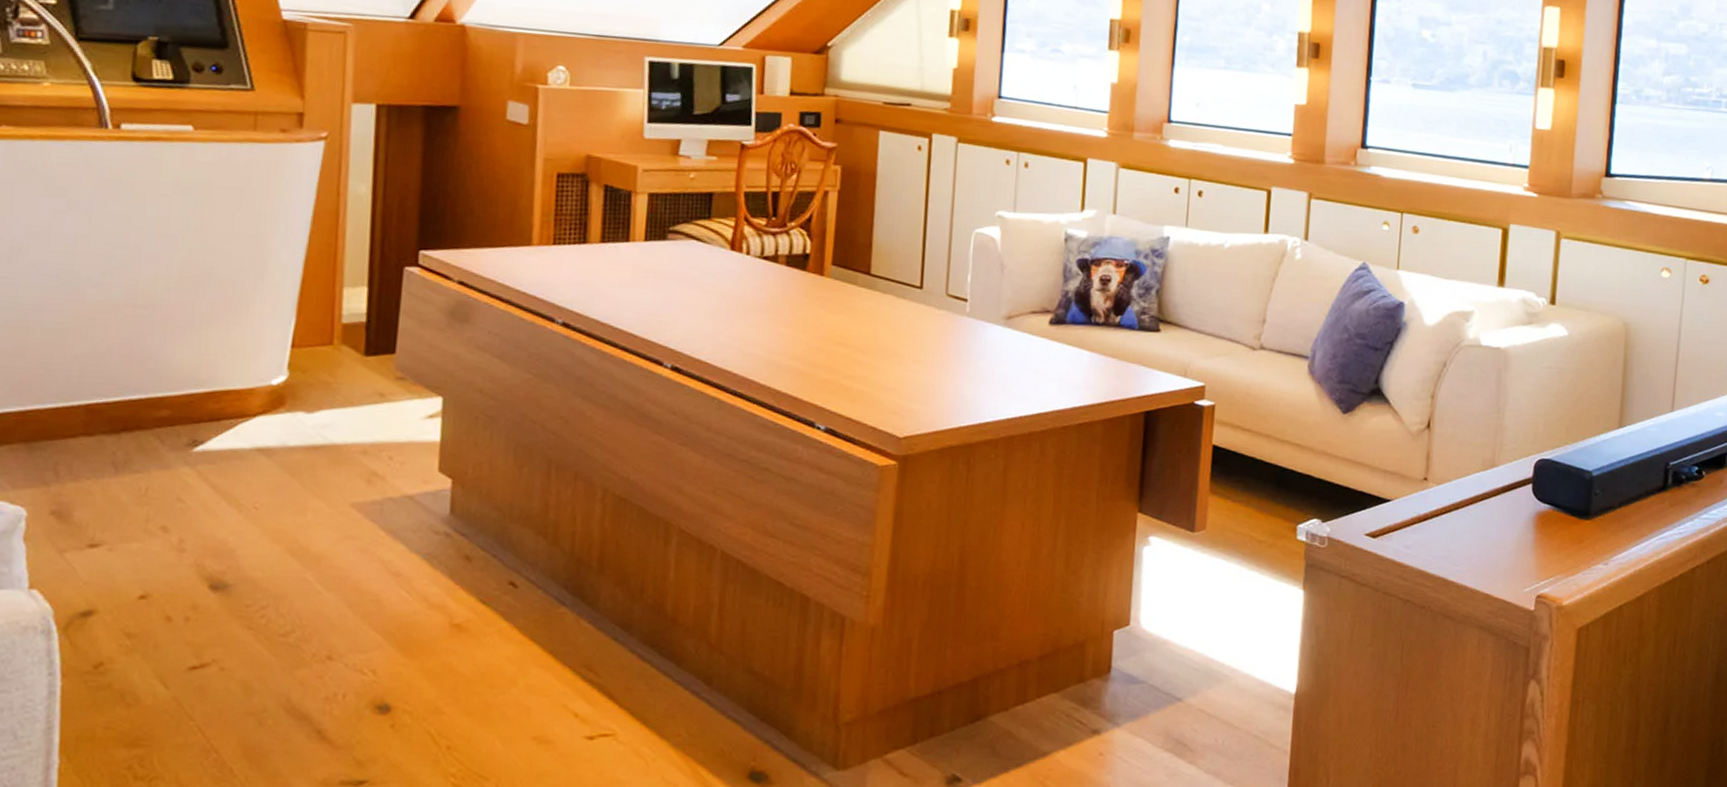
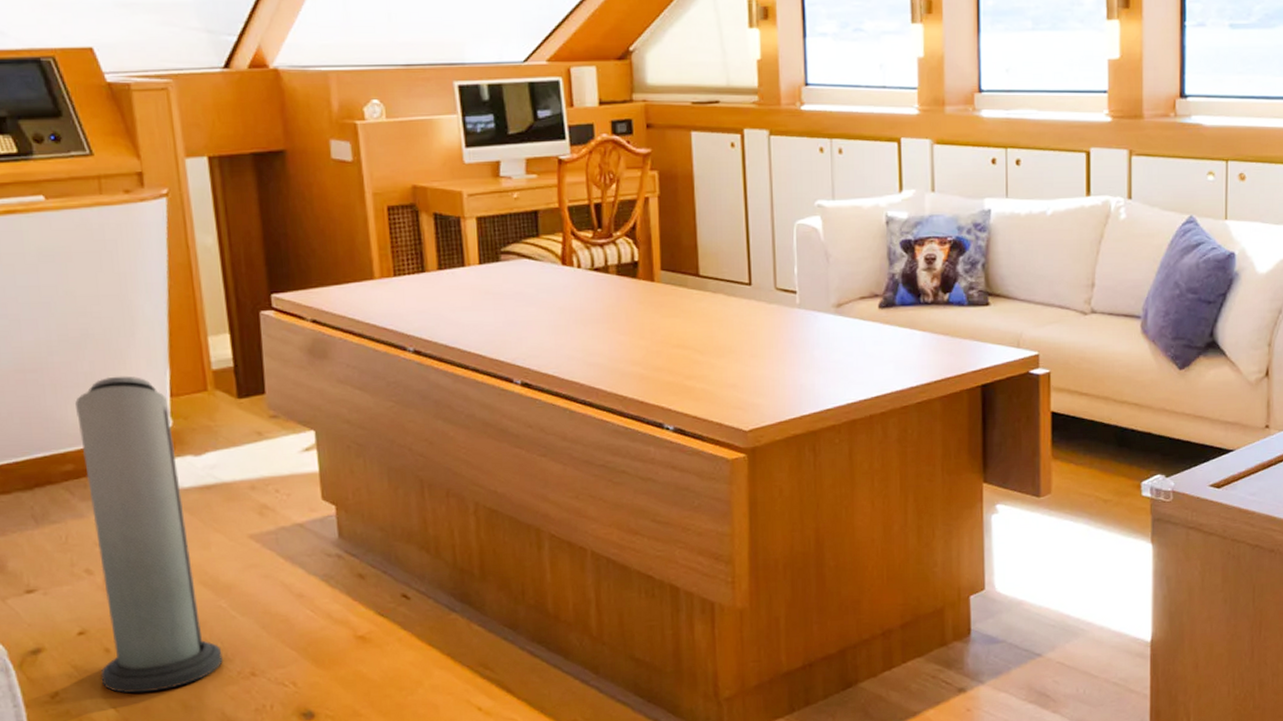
air purifier: none [155,320,299,670] -> present [75,376,223,694]

